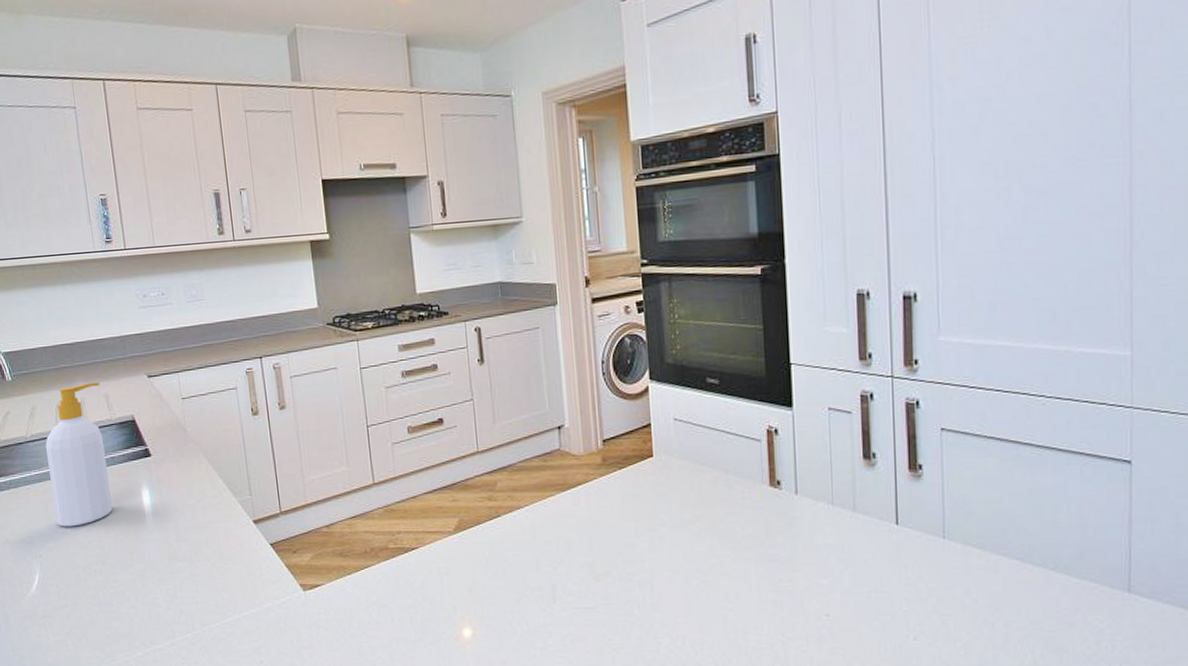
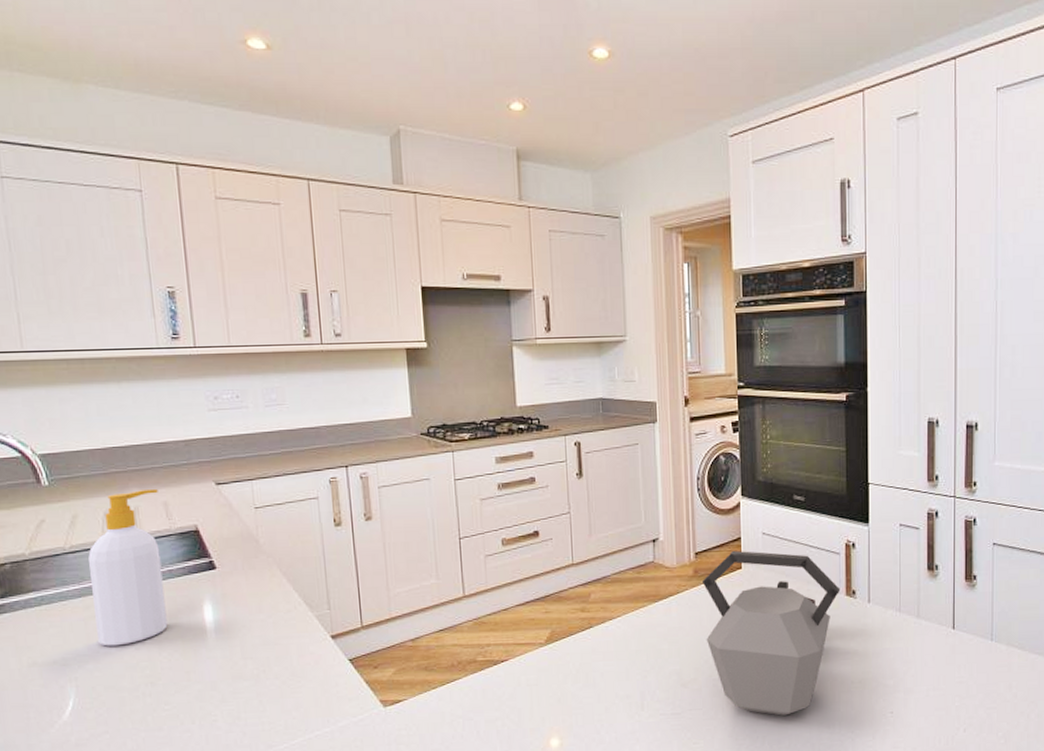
kettle: none [612,437,764,614] -> present [703,550,841,716]

